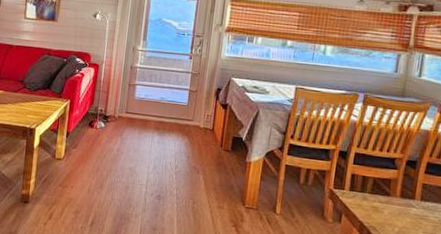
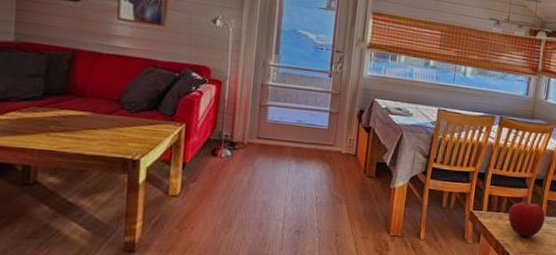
fruit: none [374,179,420,222] -> present [508,198,546,237]

